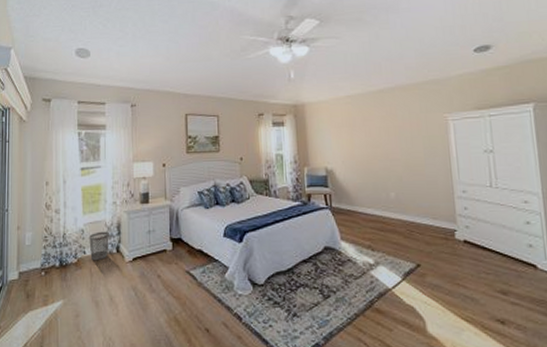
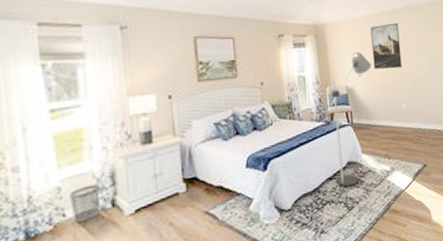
floor lamp: none [303,132,355,273] -> present [326,51,371,187]
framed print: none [354,103,392,153] -> present [370,22,402,70]

